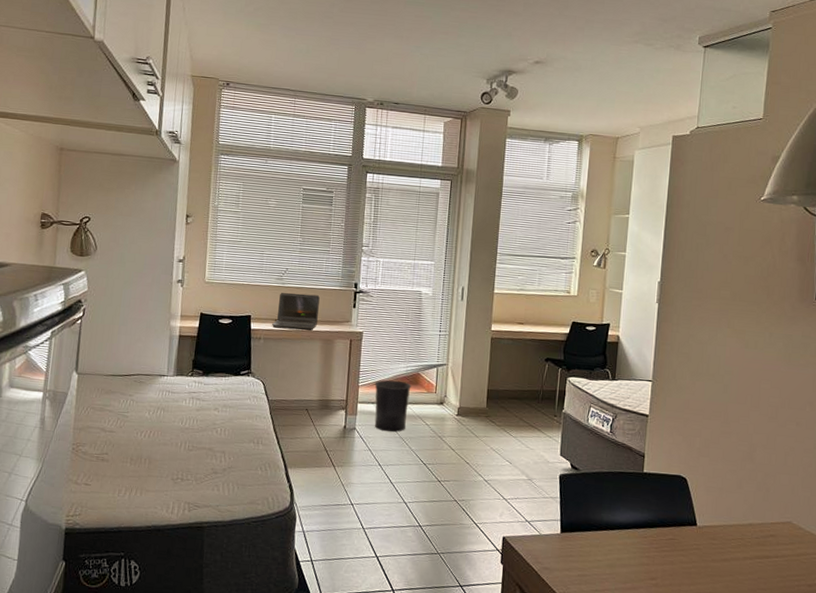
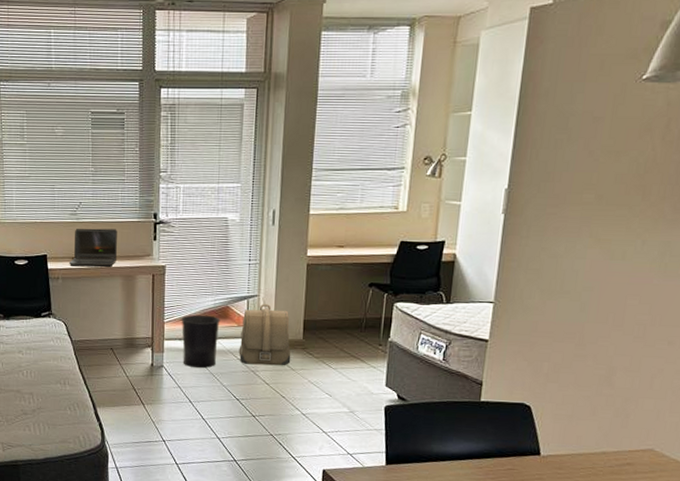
backpack: none [427,373,476,433] -> present [238,304,291,366]

